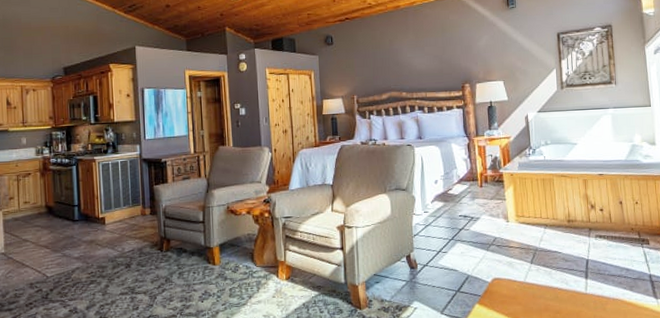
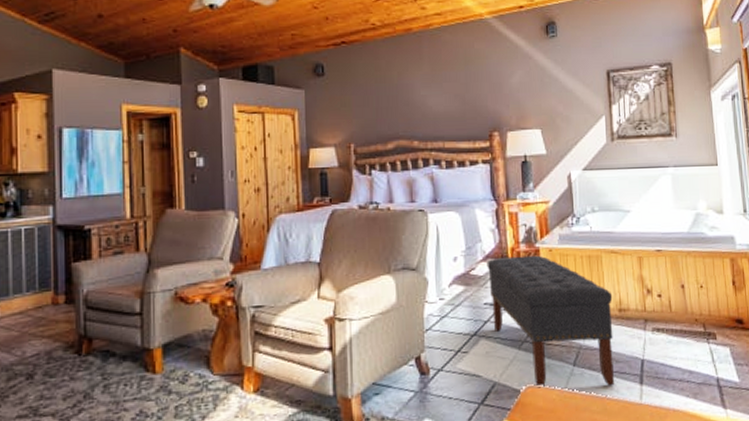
bench: none [461,179,565,280] -> present [487,255,615,388]

